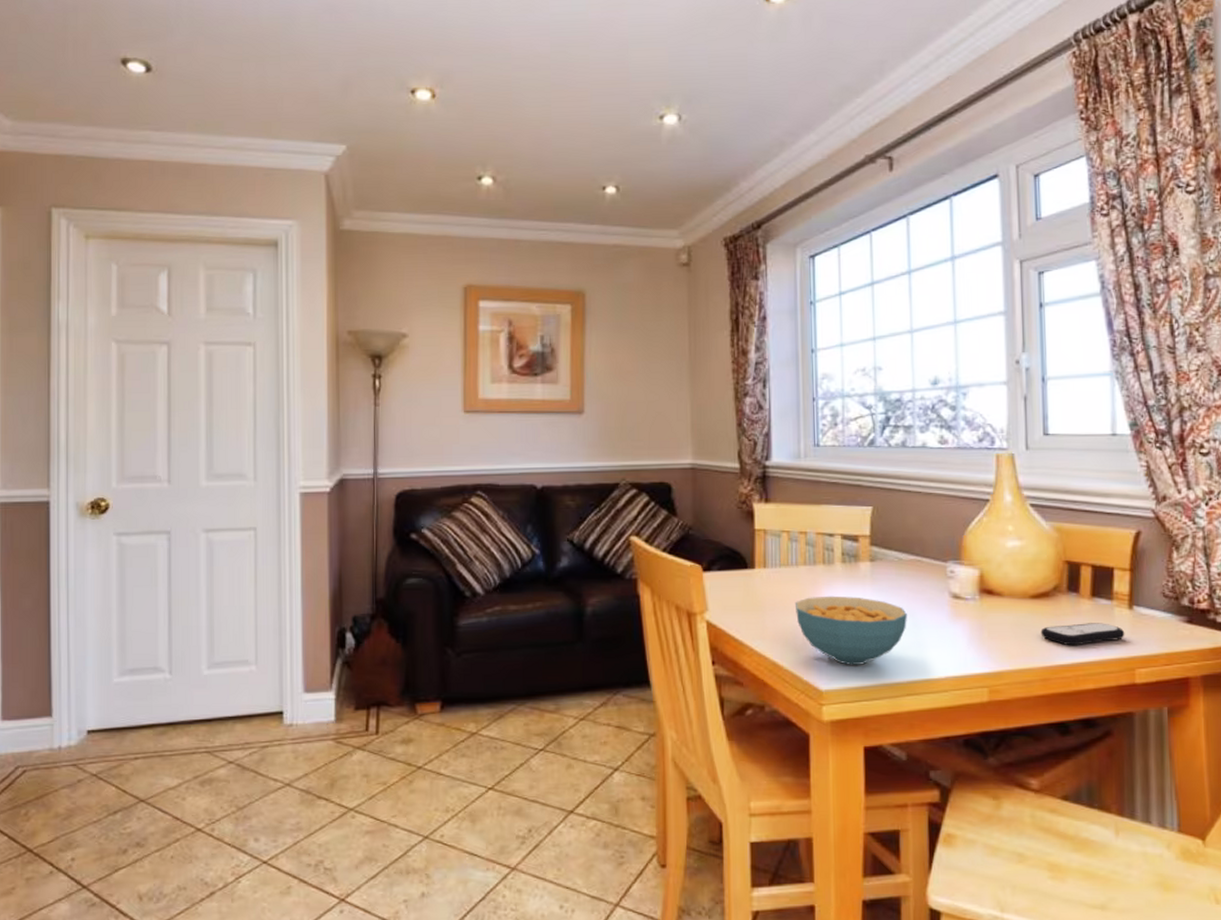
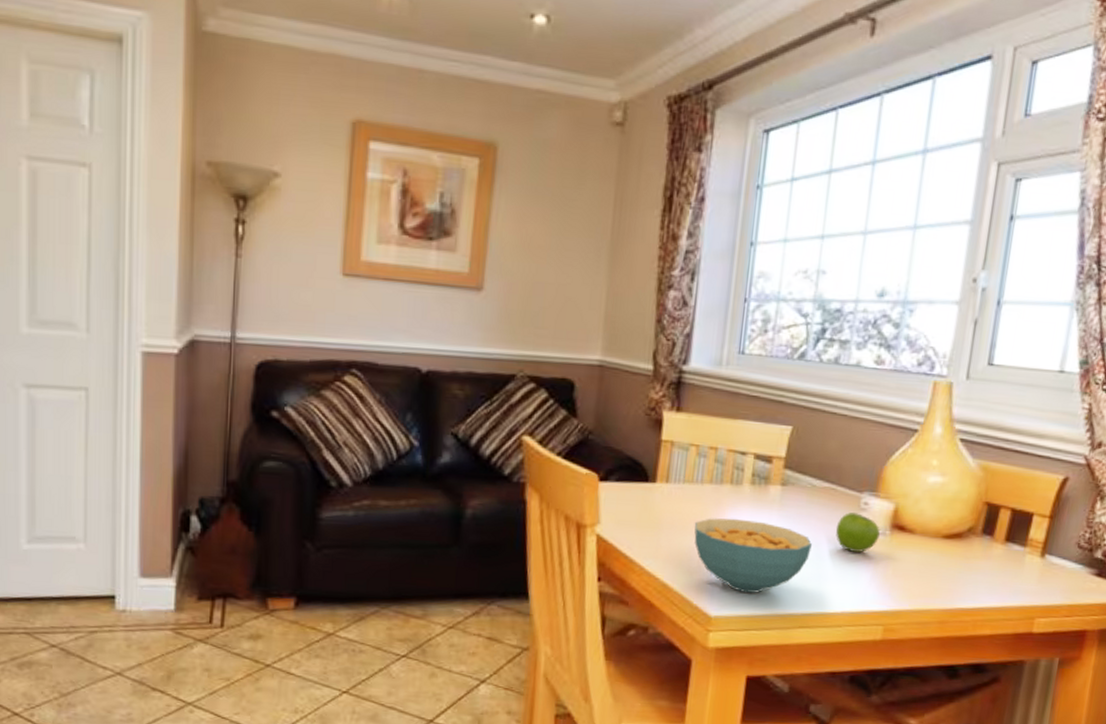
fruit: none [927,581,970,618] -> present [835,512,880,552]
remote control: present [1040,623,1125,646] -> none [946,568,1032,591]

